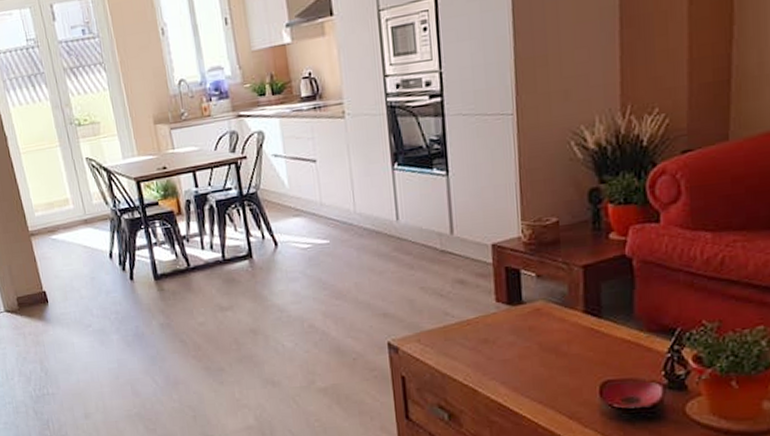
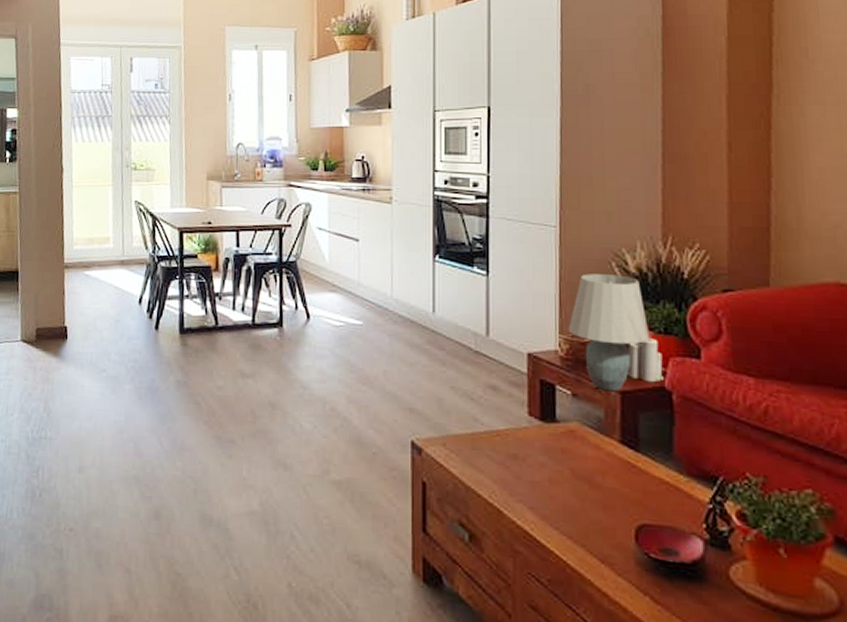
table lamp: none [530,153,610,268] -> present [568,274,650,392]
candle: none [588,208,624,253] -> present [626,335,663,383]

